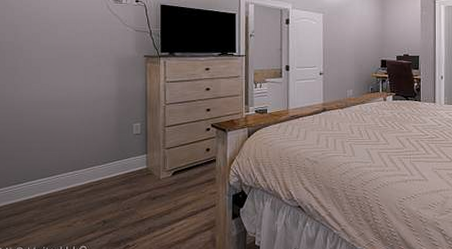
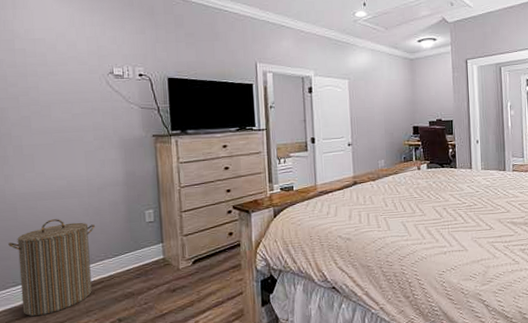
laundry hamper: none [13,126,89,212] -> present [8,219,95,316]

